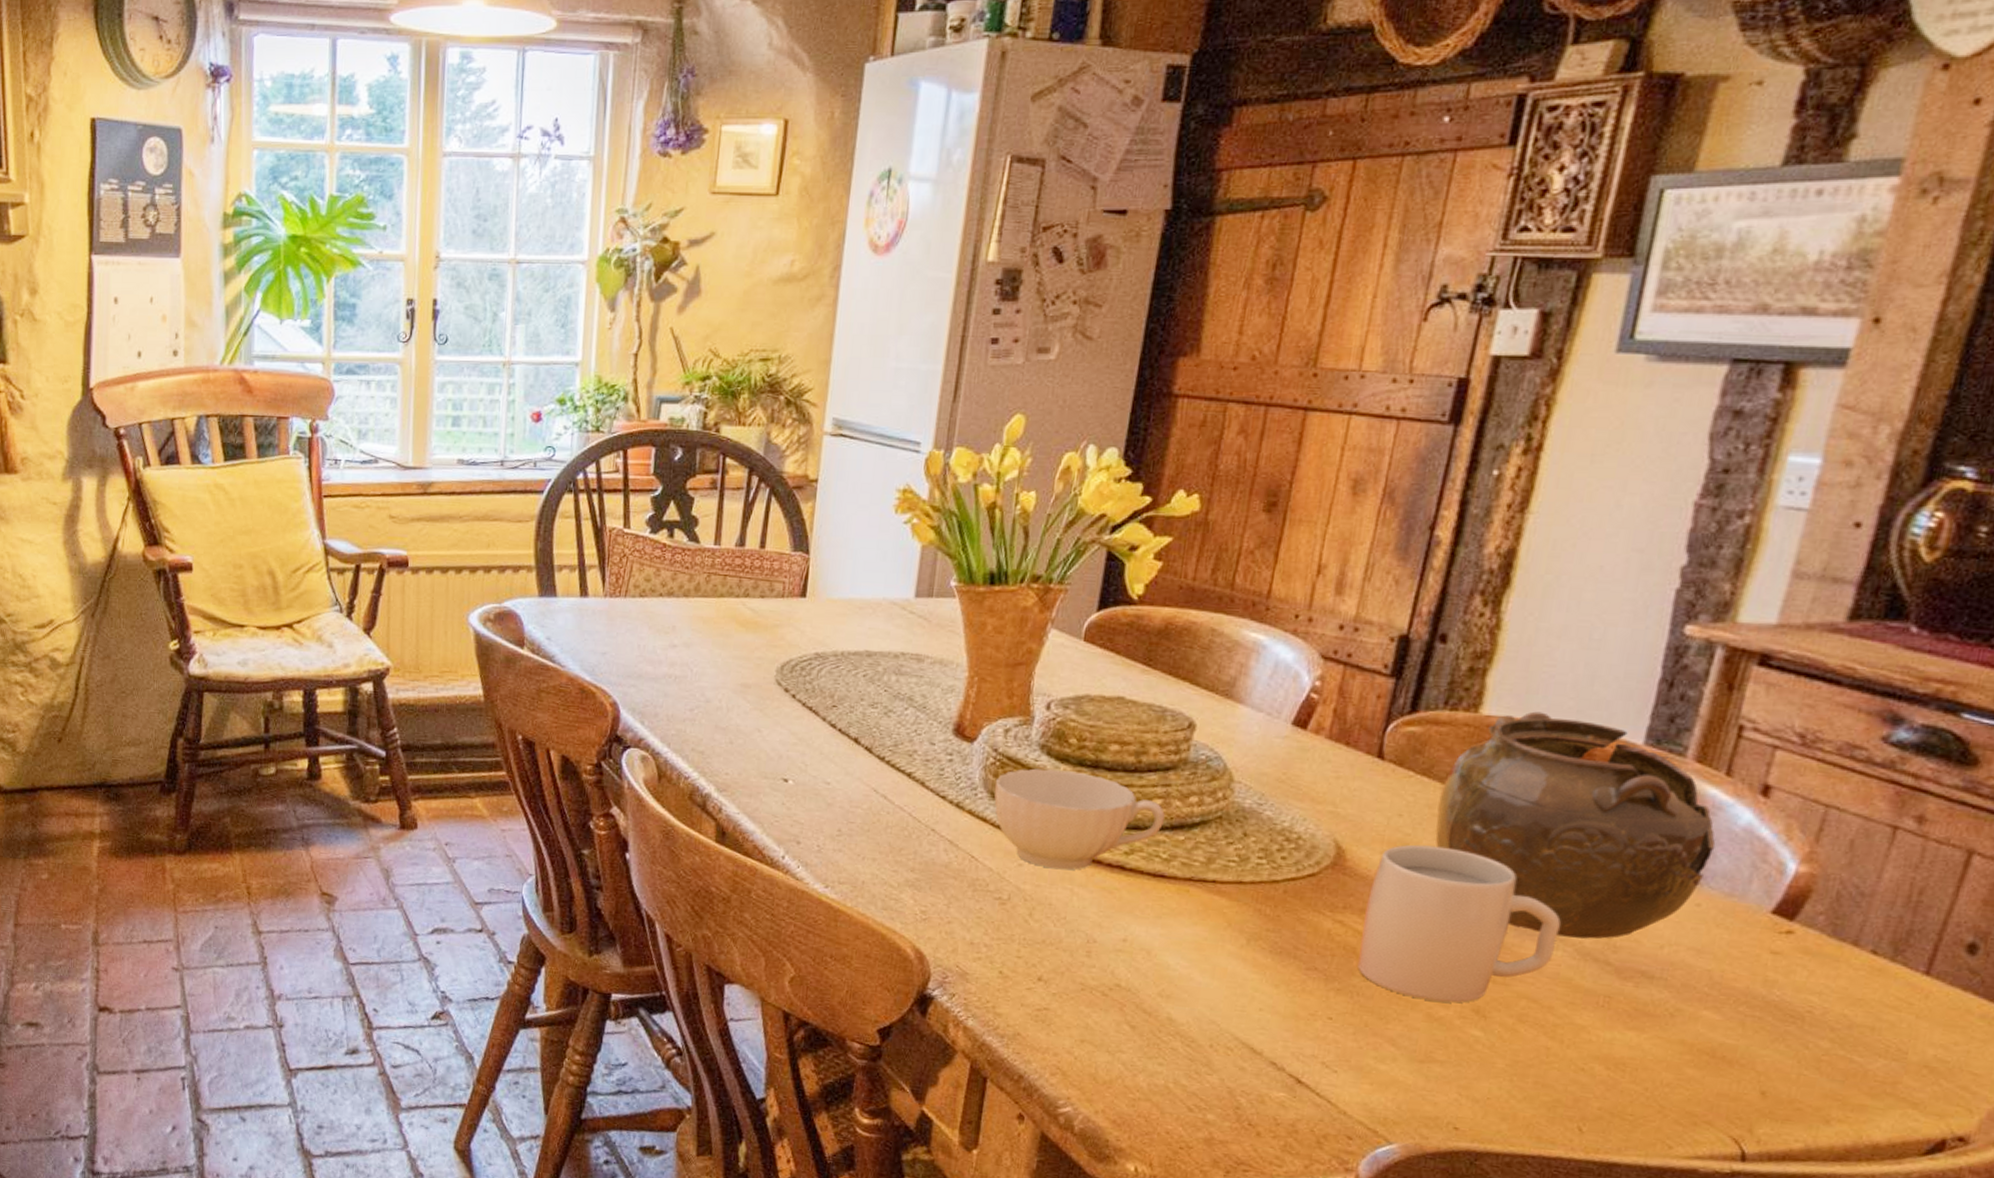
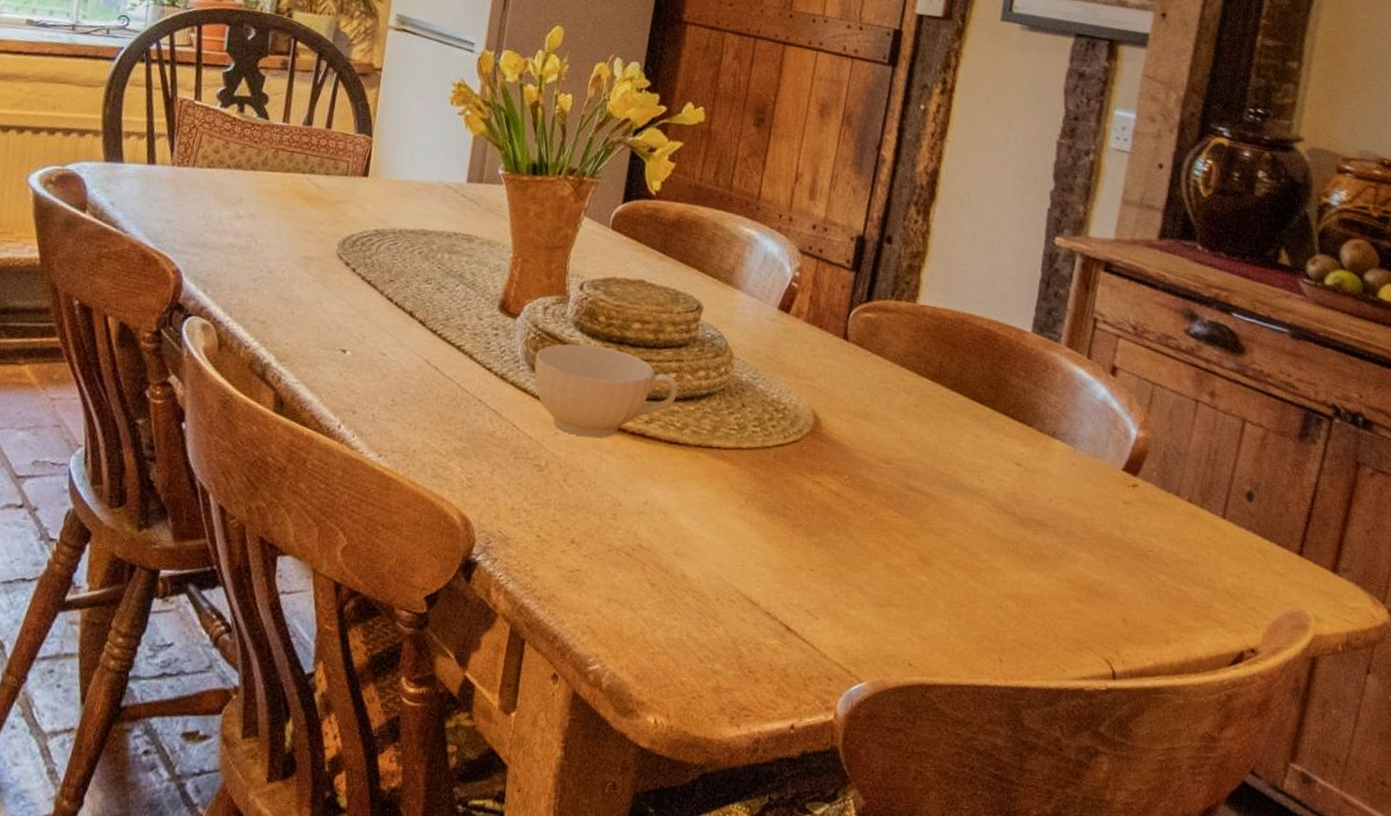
mug: present [1358,844,1561,1003] -> none [832,414,980,553]
teapot: present [1435,711,1716,939] -> none [888,303,1083,494]

